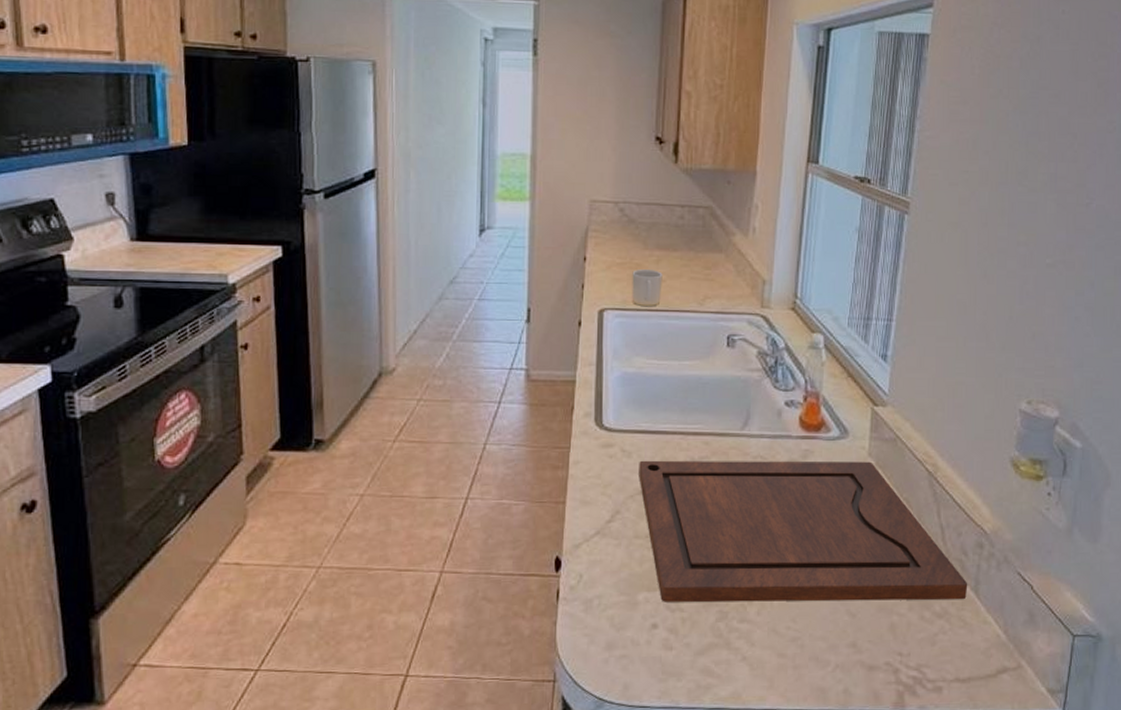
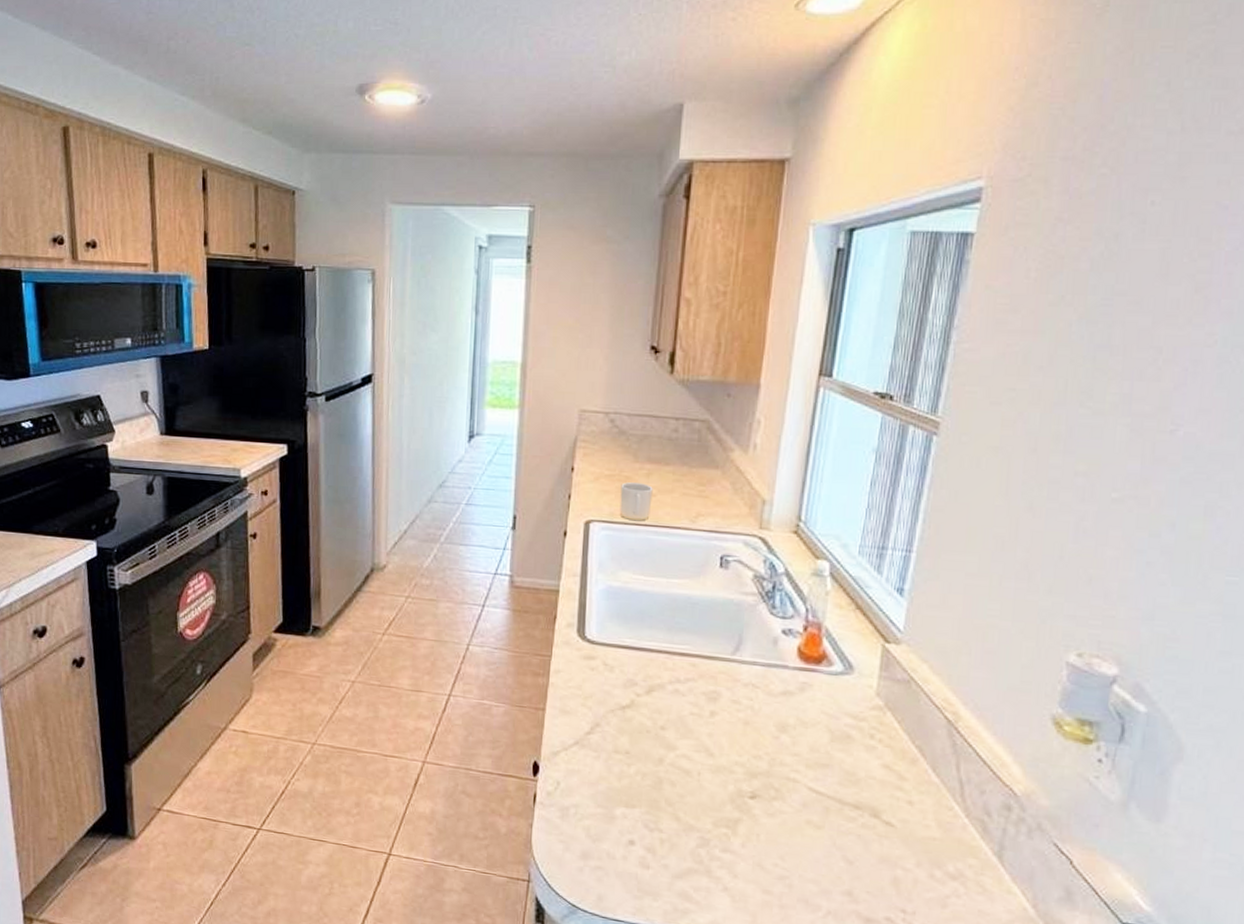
cutting board: present [639,460,968,602] -> none [620,675,990,863]

